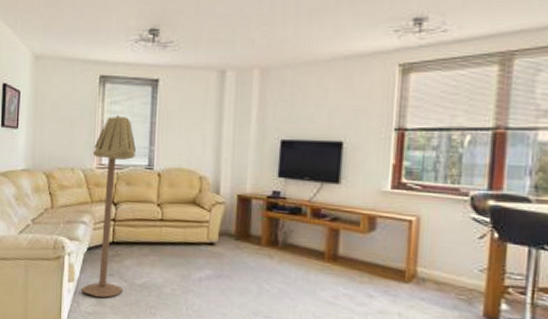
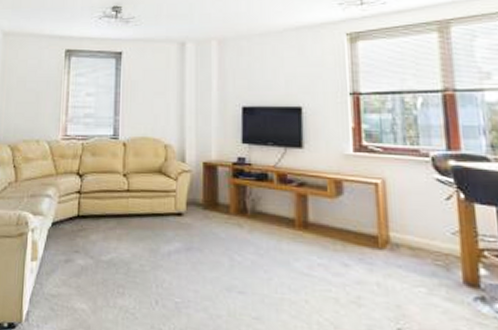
floor lamp: present [81,115,136,298] -> none [45,87,101,277]

